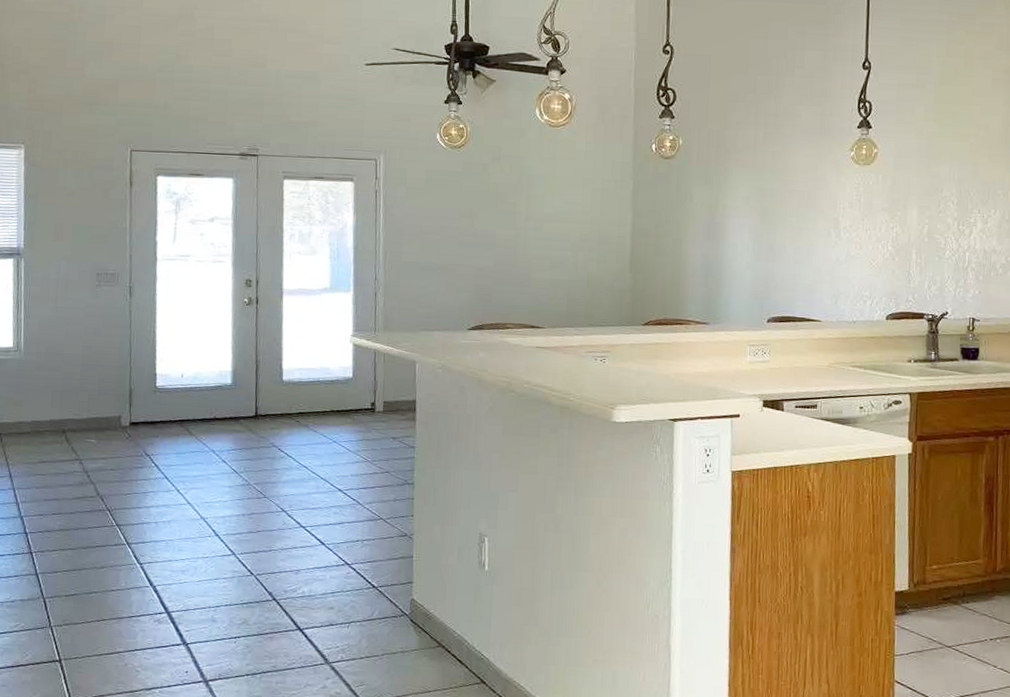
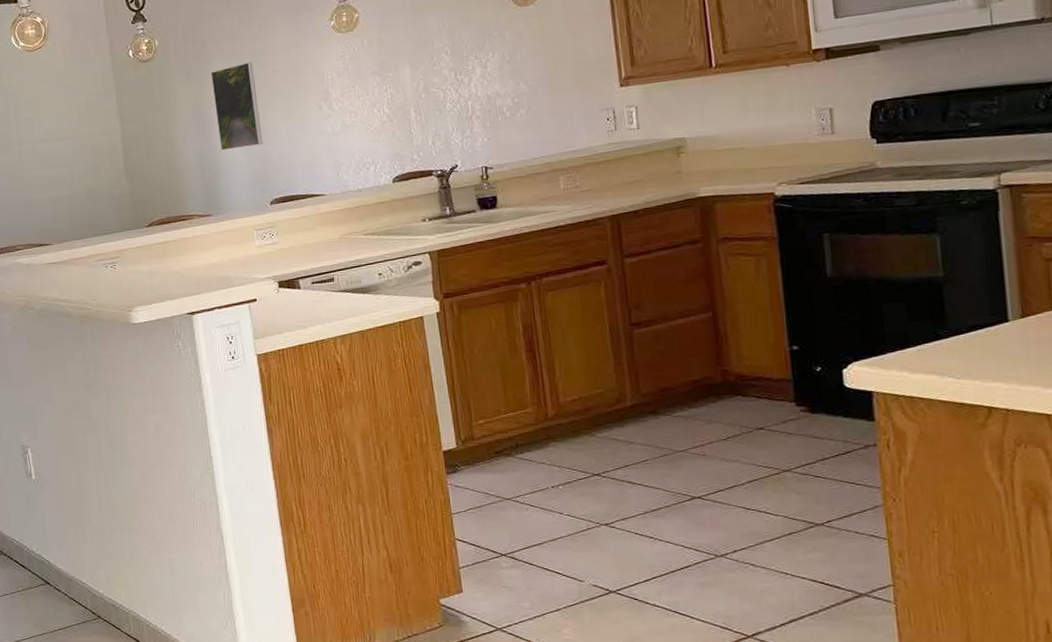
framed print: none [727,177,771,262] -> present [210,62,263,151]

